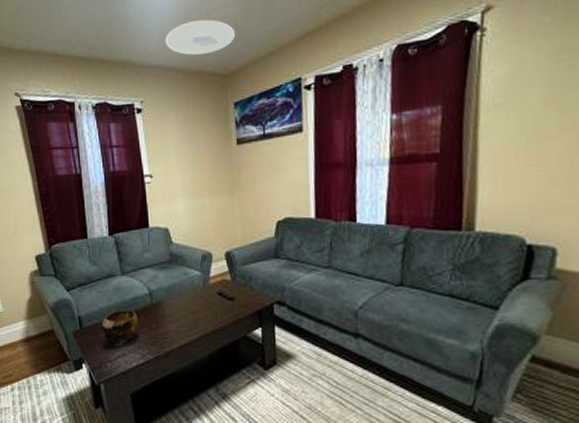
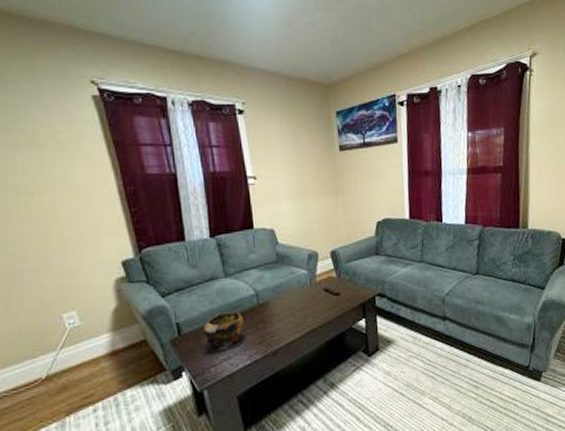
ceiling light: present [165,19,236,55] -> none [266,30,337,64]

